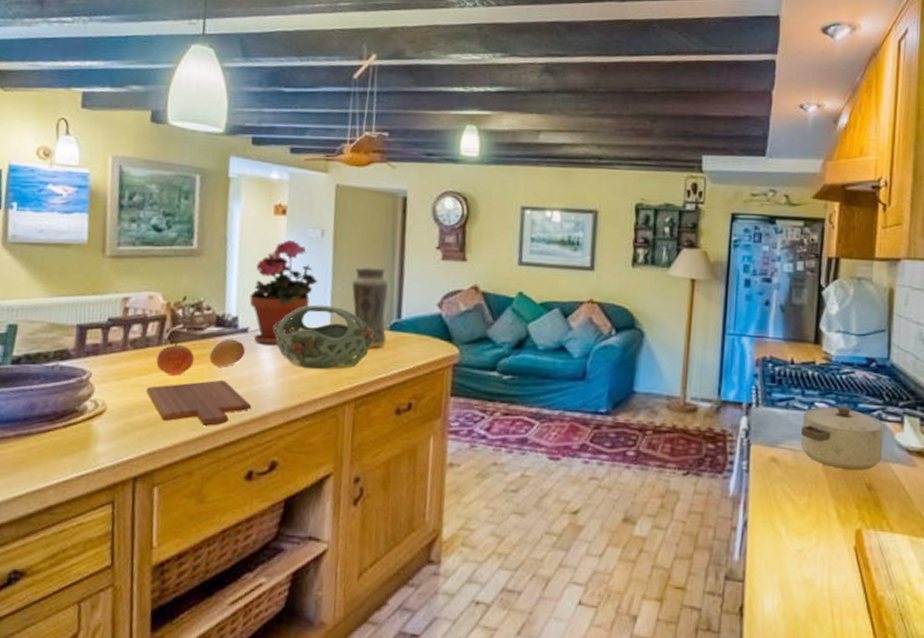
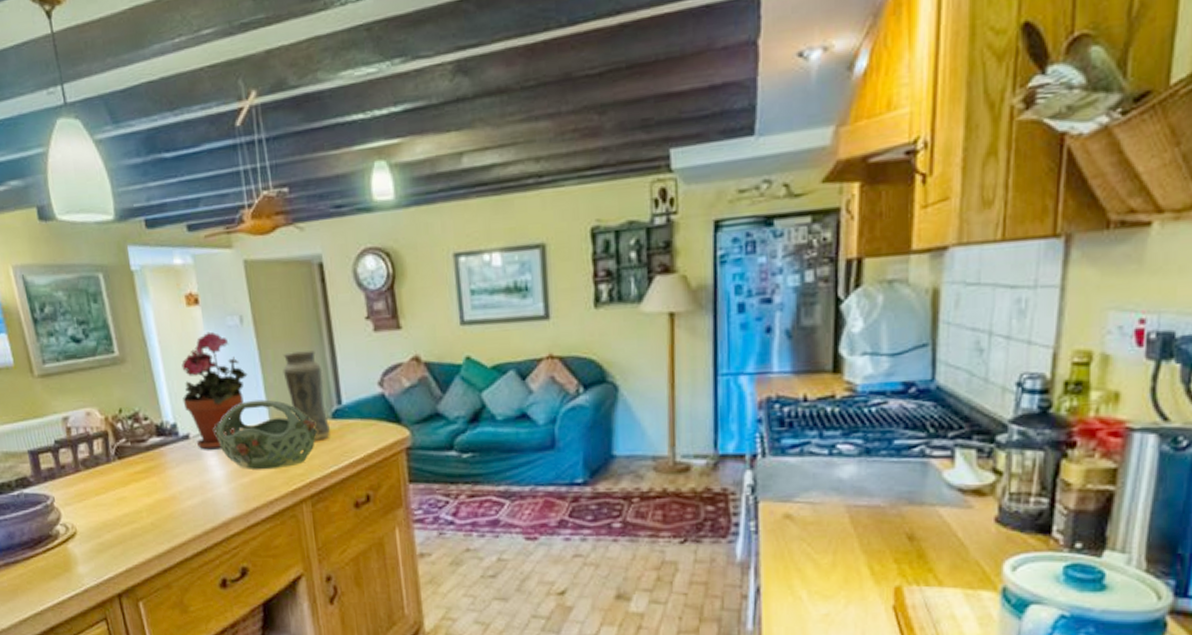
cutting board: present [145,379,252,426] -> none [107,490,211,539]
fruit: present [156,341,195,376] -> none [109,456,145,492]
fruit: present [209,339,245,367] -> none [158,447,192,478]
cooking pot: present [800,406,885,471] -> none [819,445,929,520]

